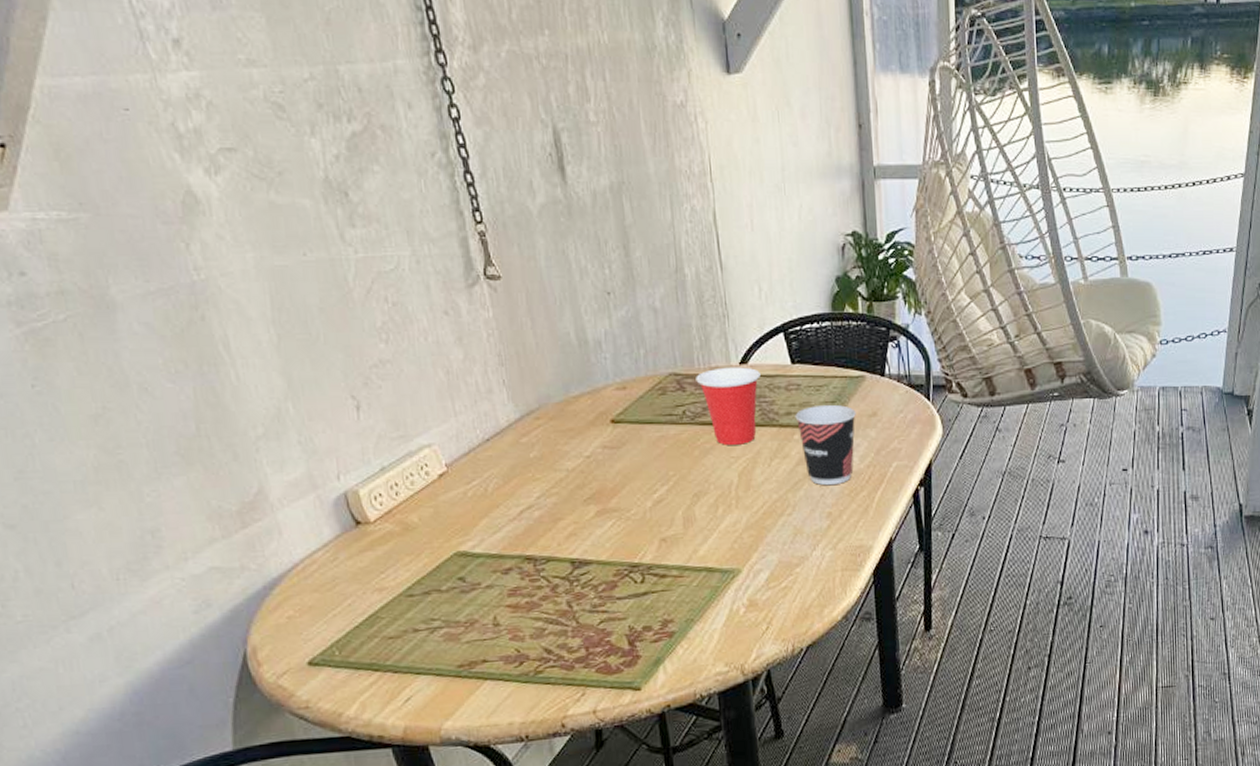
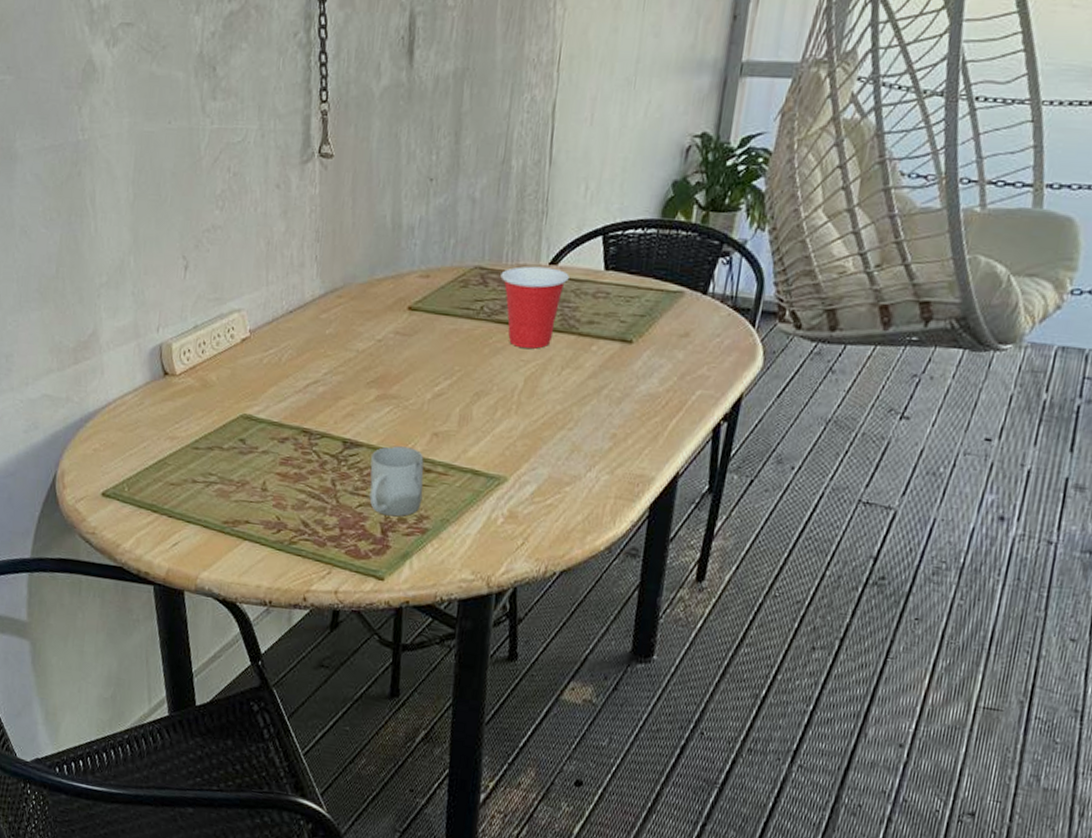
cup: none [603,556,663,627] -> present [369,446,424,517]
cup: present [795,404,856,486] -> none [597,317,666,406]

